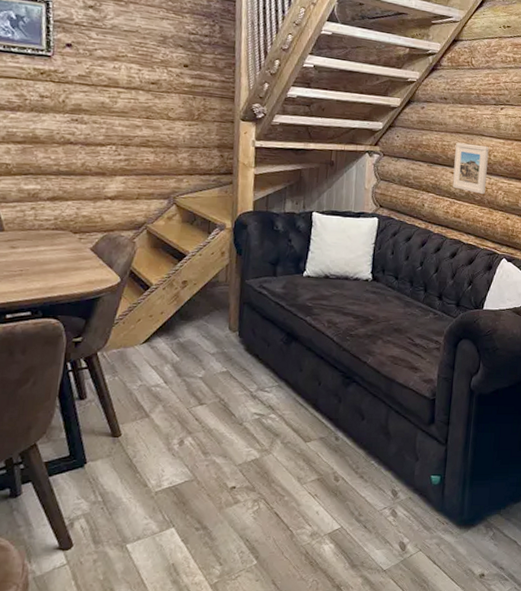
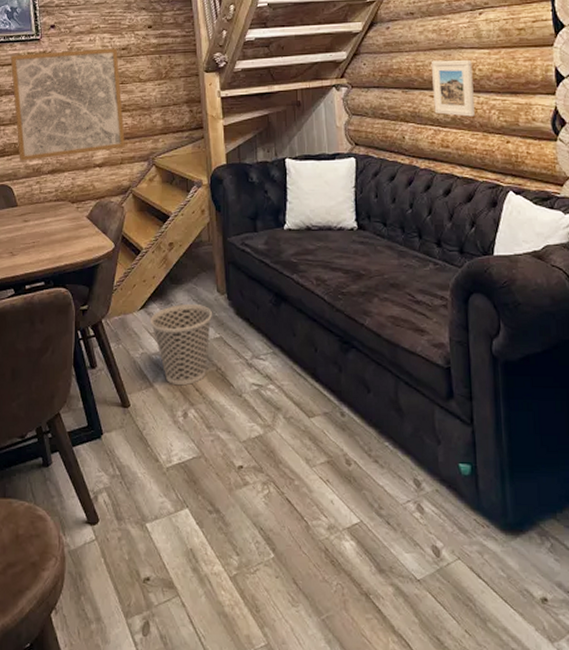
wall art: none [9,68,146,184] -> present [10,48,125,161]
wastebasket: none [152,340,221,416] -> present [150,304,212,386]

